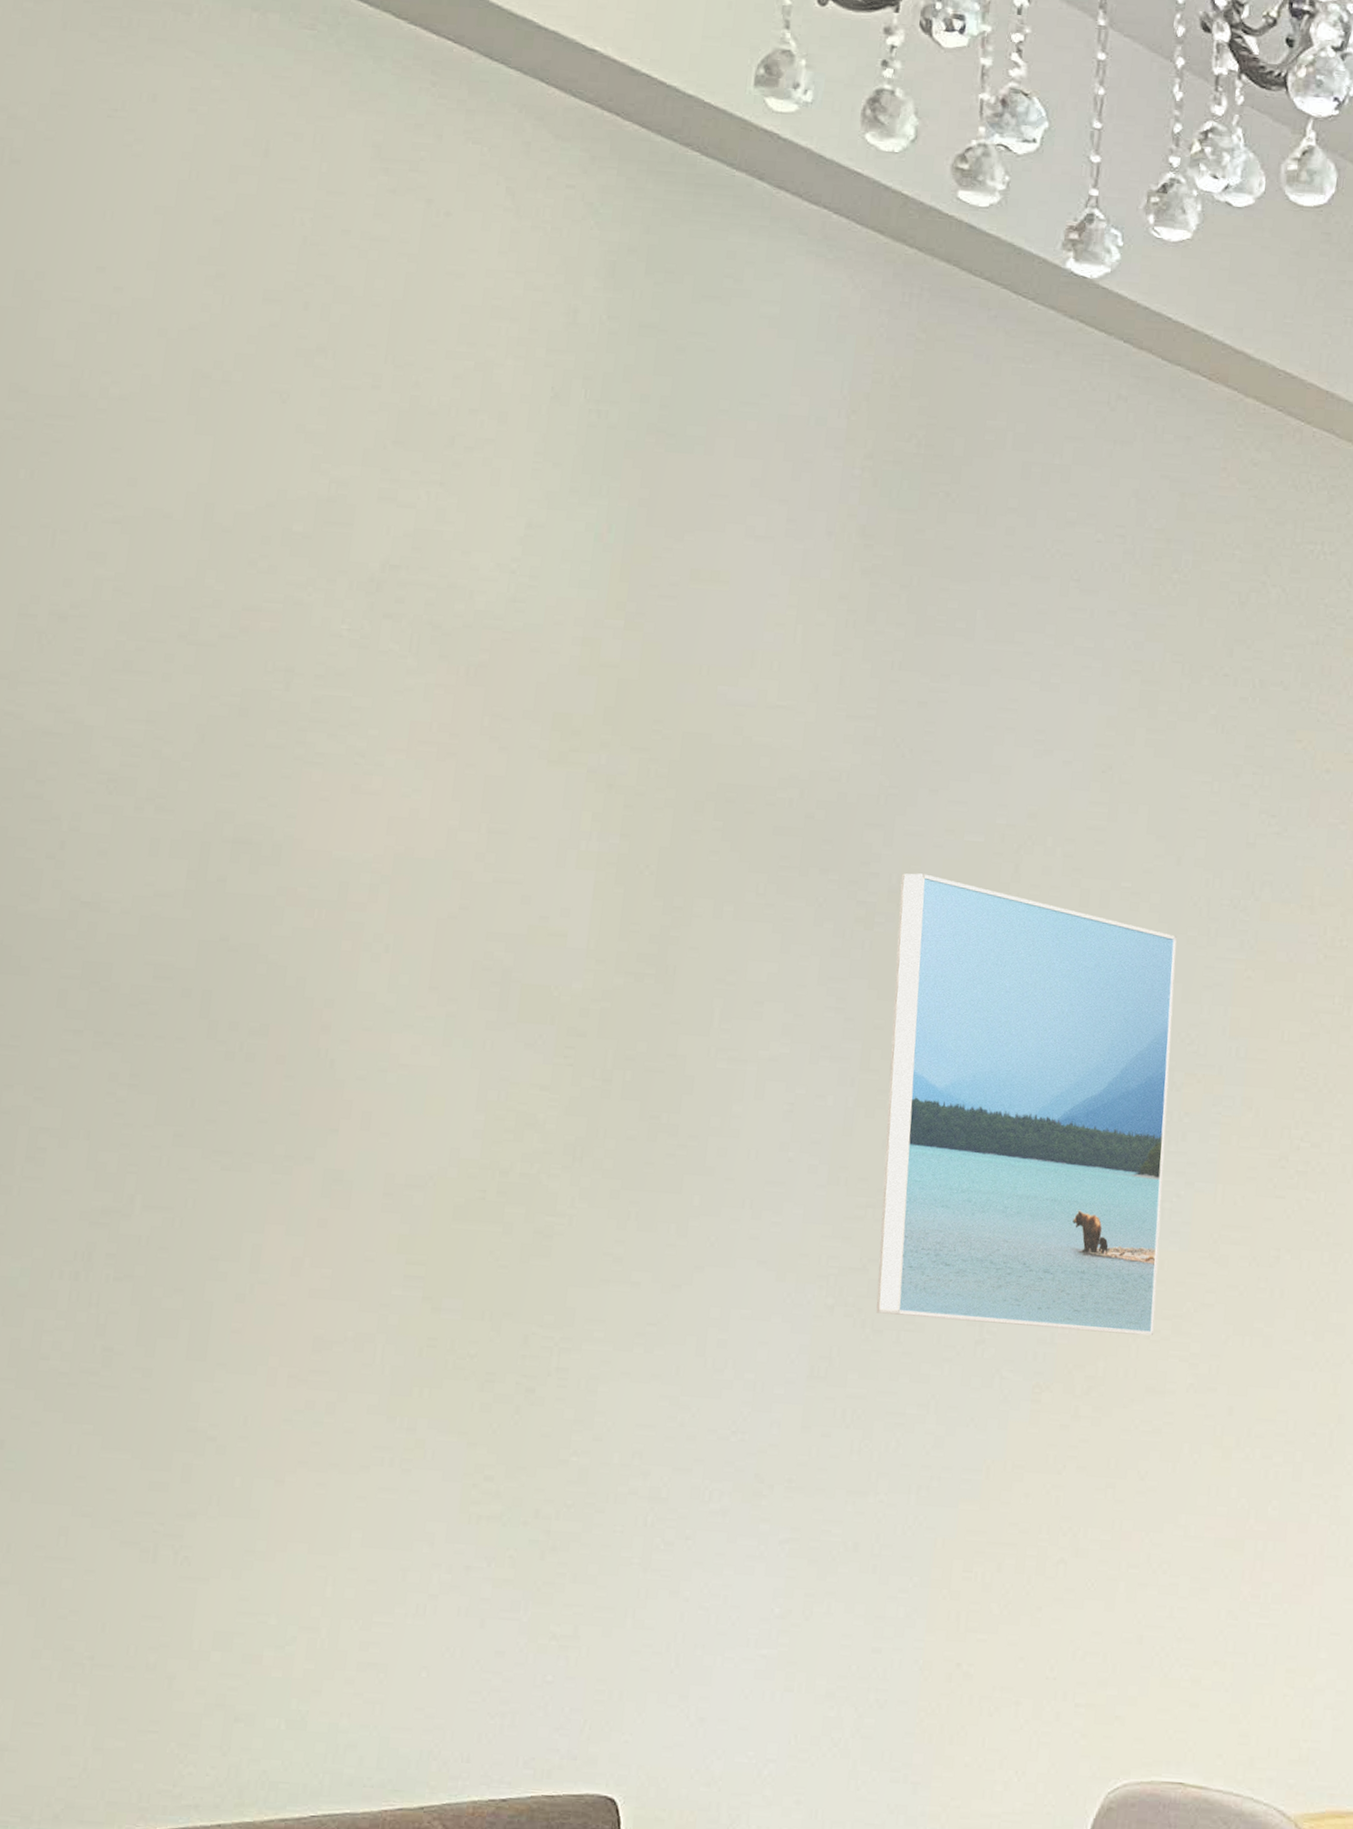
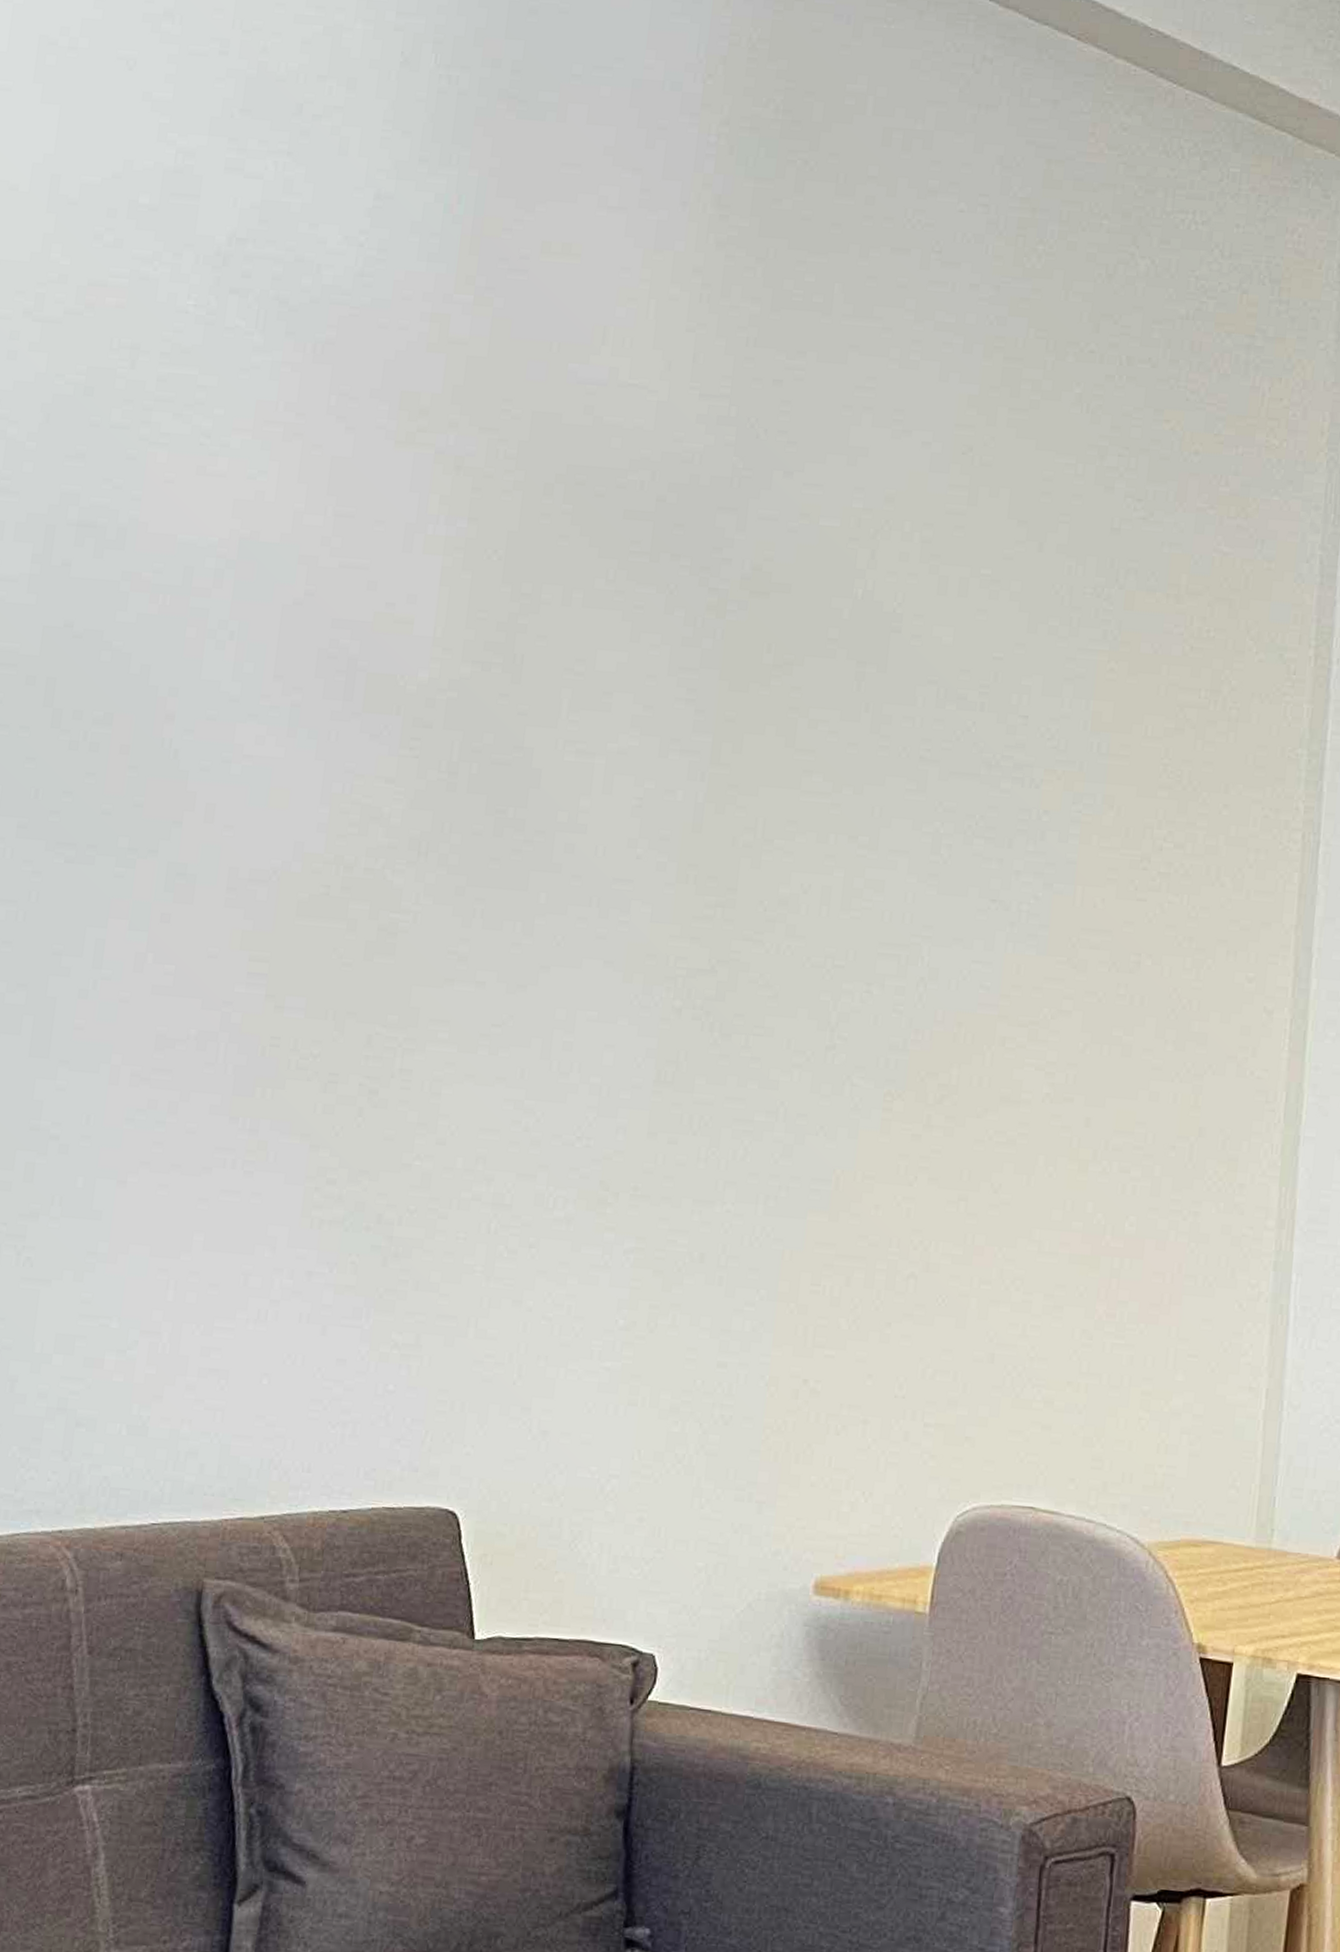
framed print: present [876,873,1177,1336] -> none [725,559,1038,1043]

